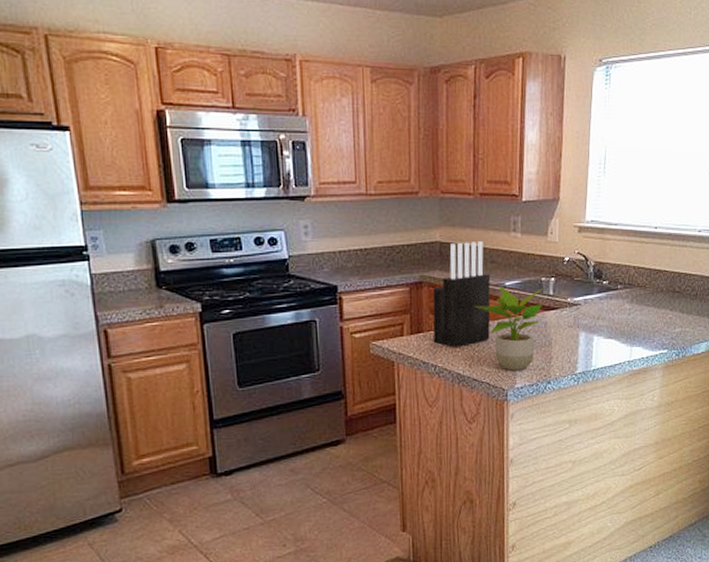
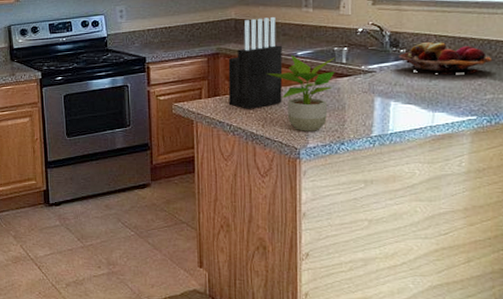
fruit basket: none [602,273,682,308] -> present [398,41,493,75]

